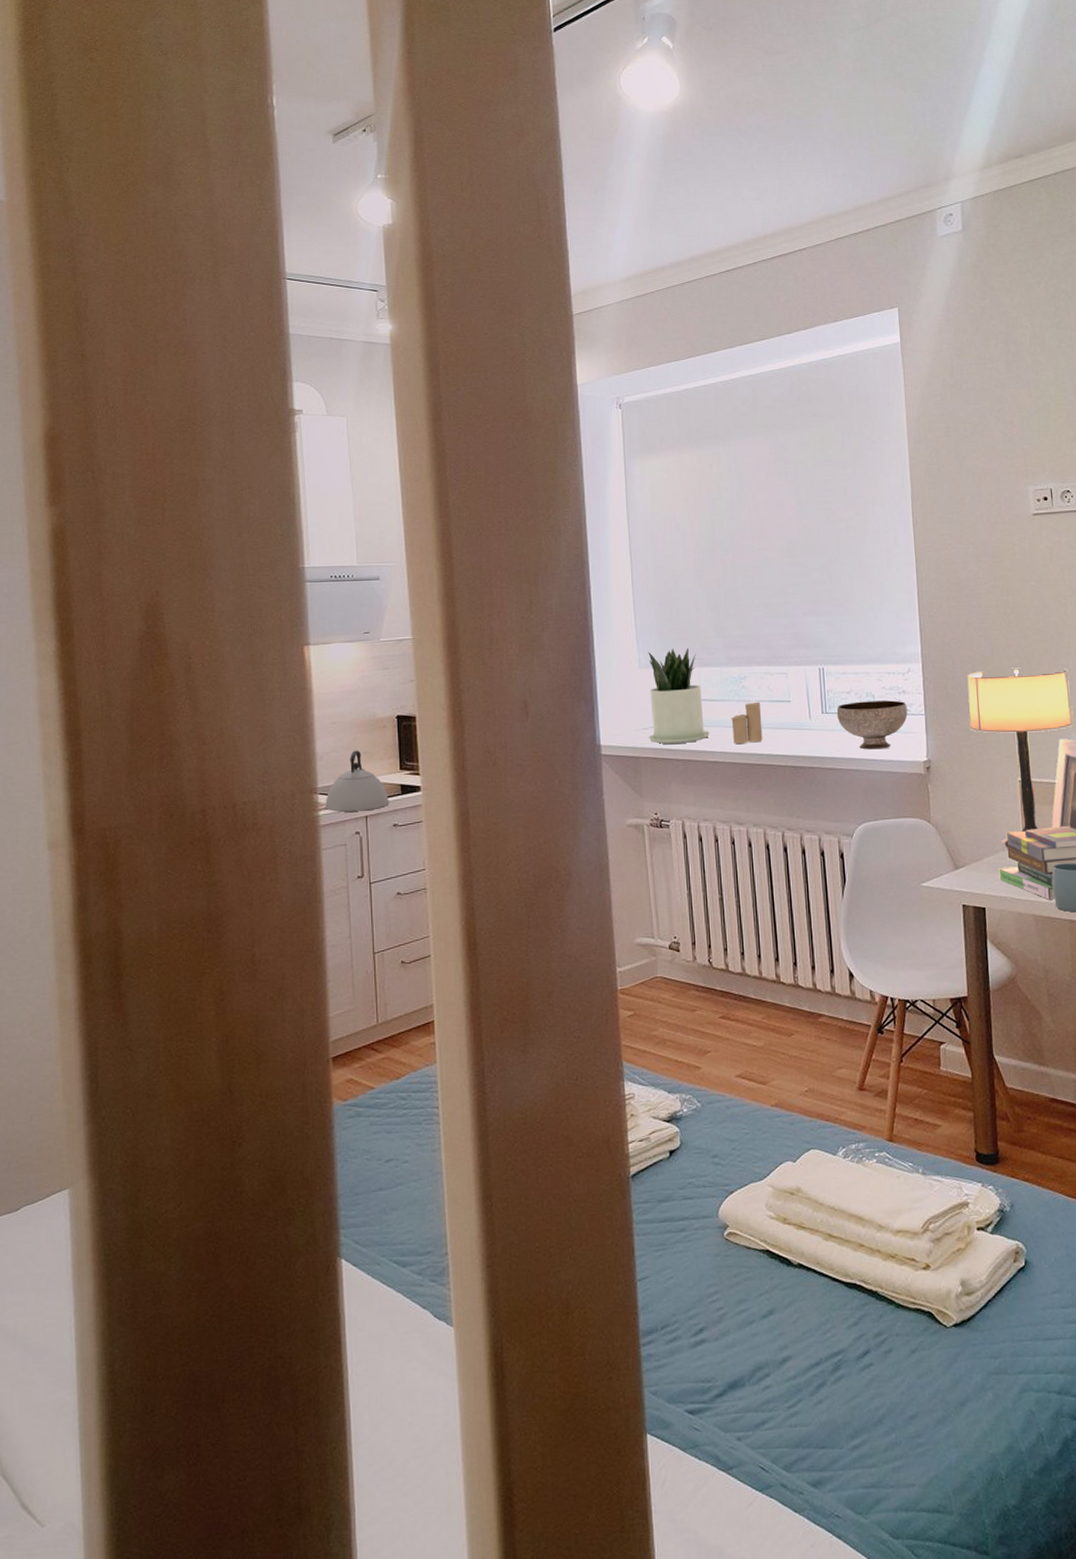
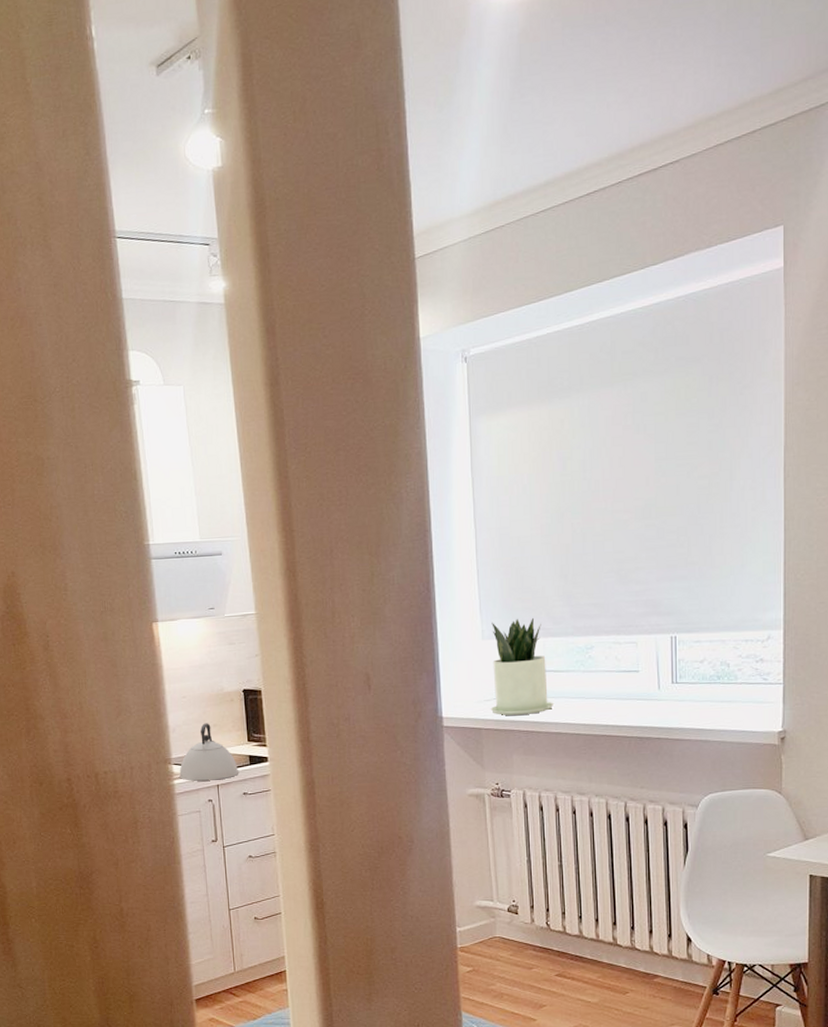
candle: present [731,697,763,744] -> none [576,667,609,715]
bowl: present [836,700,908,750] -> none [687,669,764,720]

